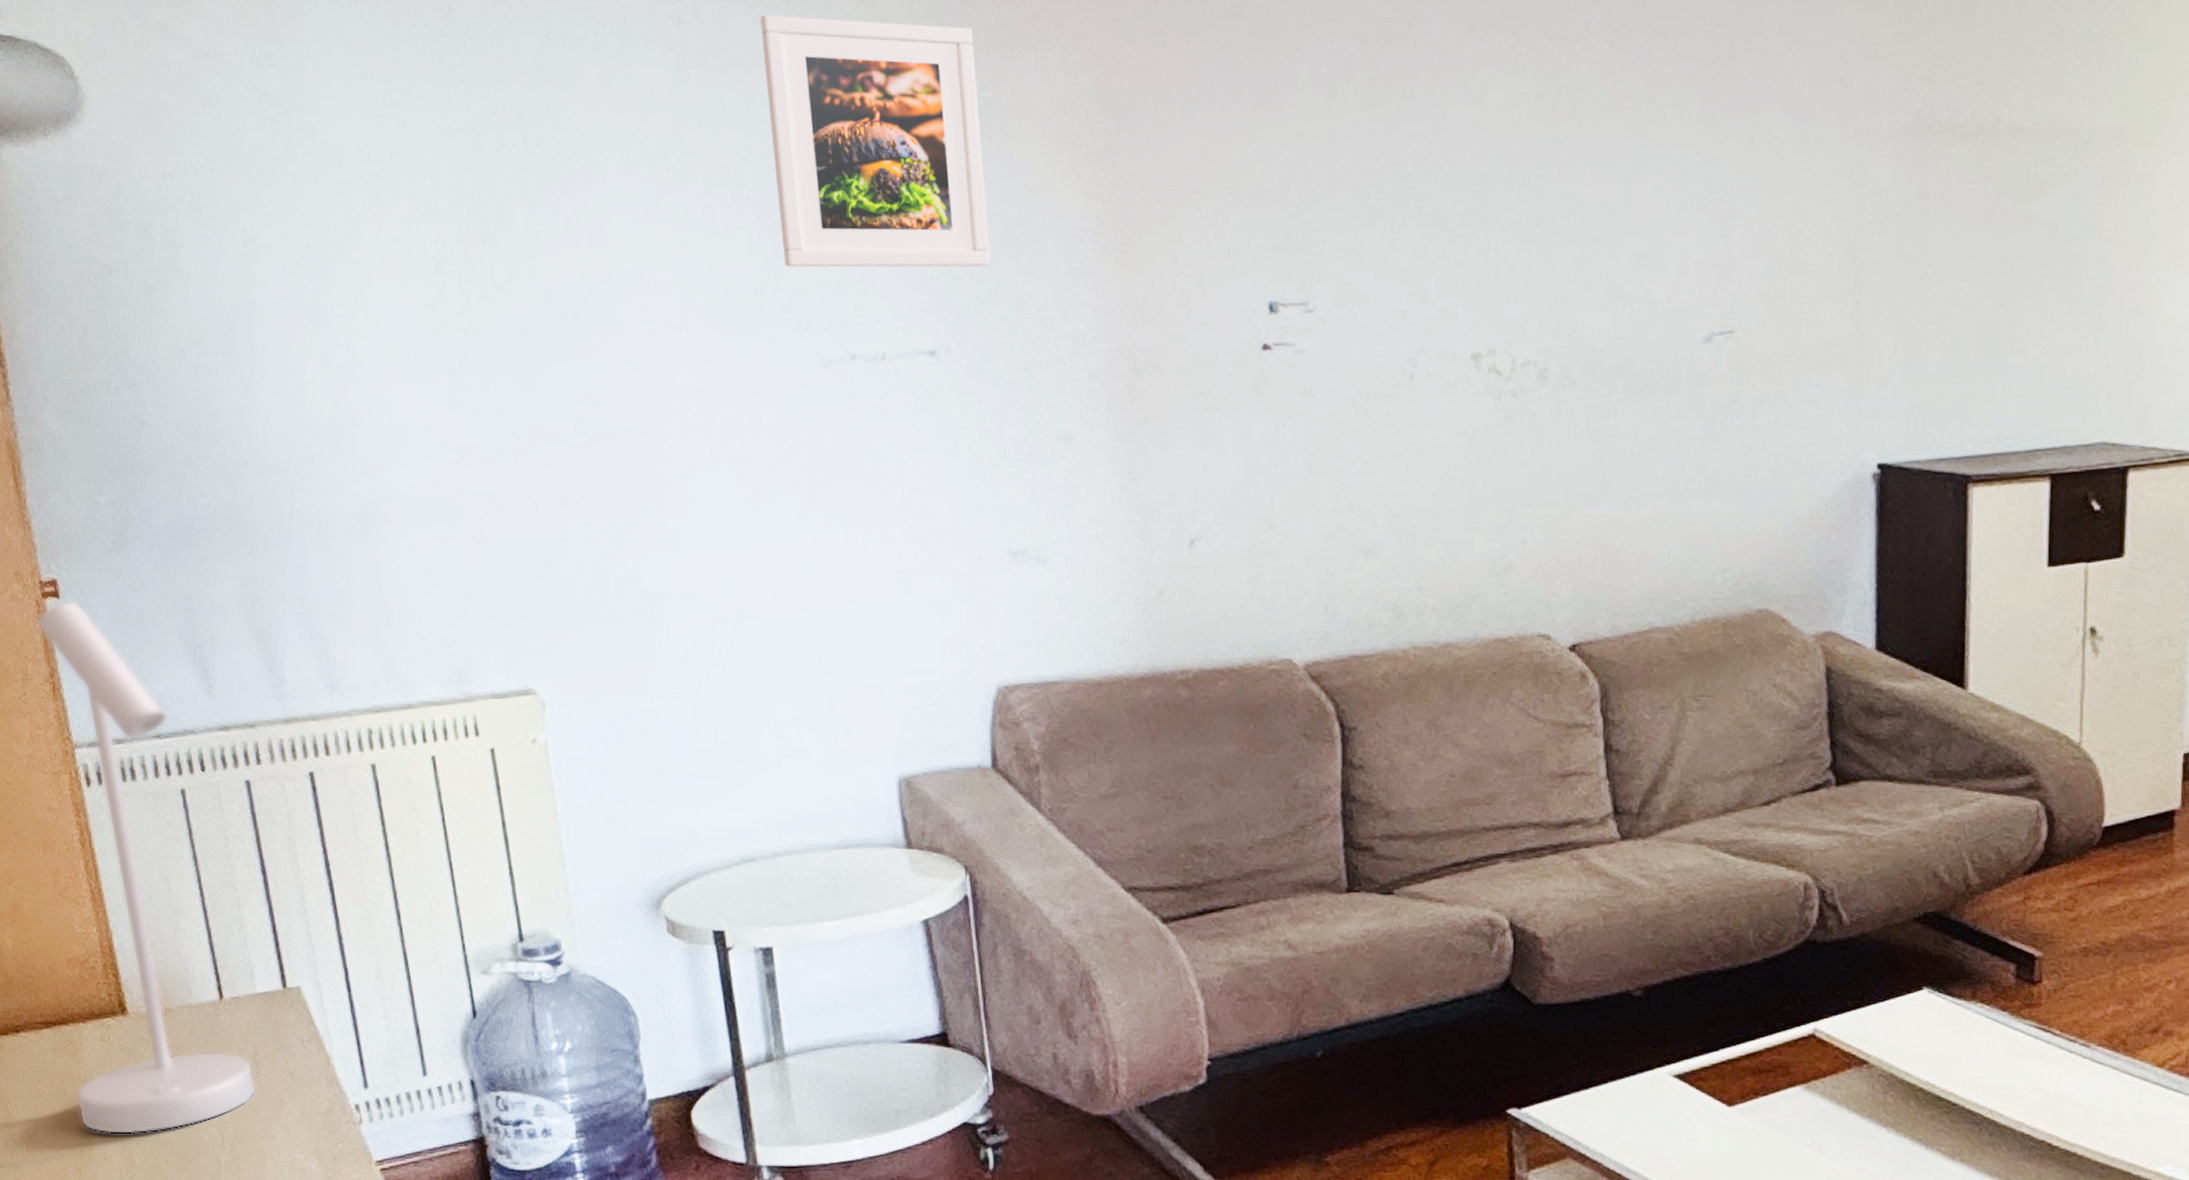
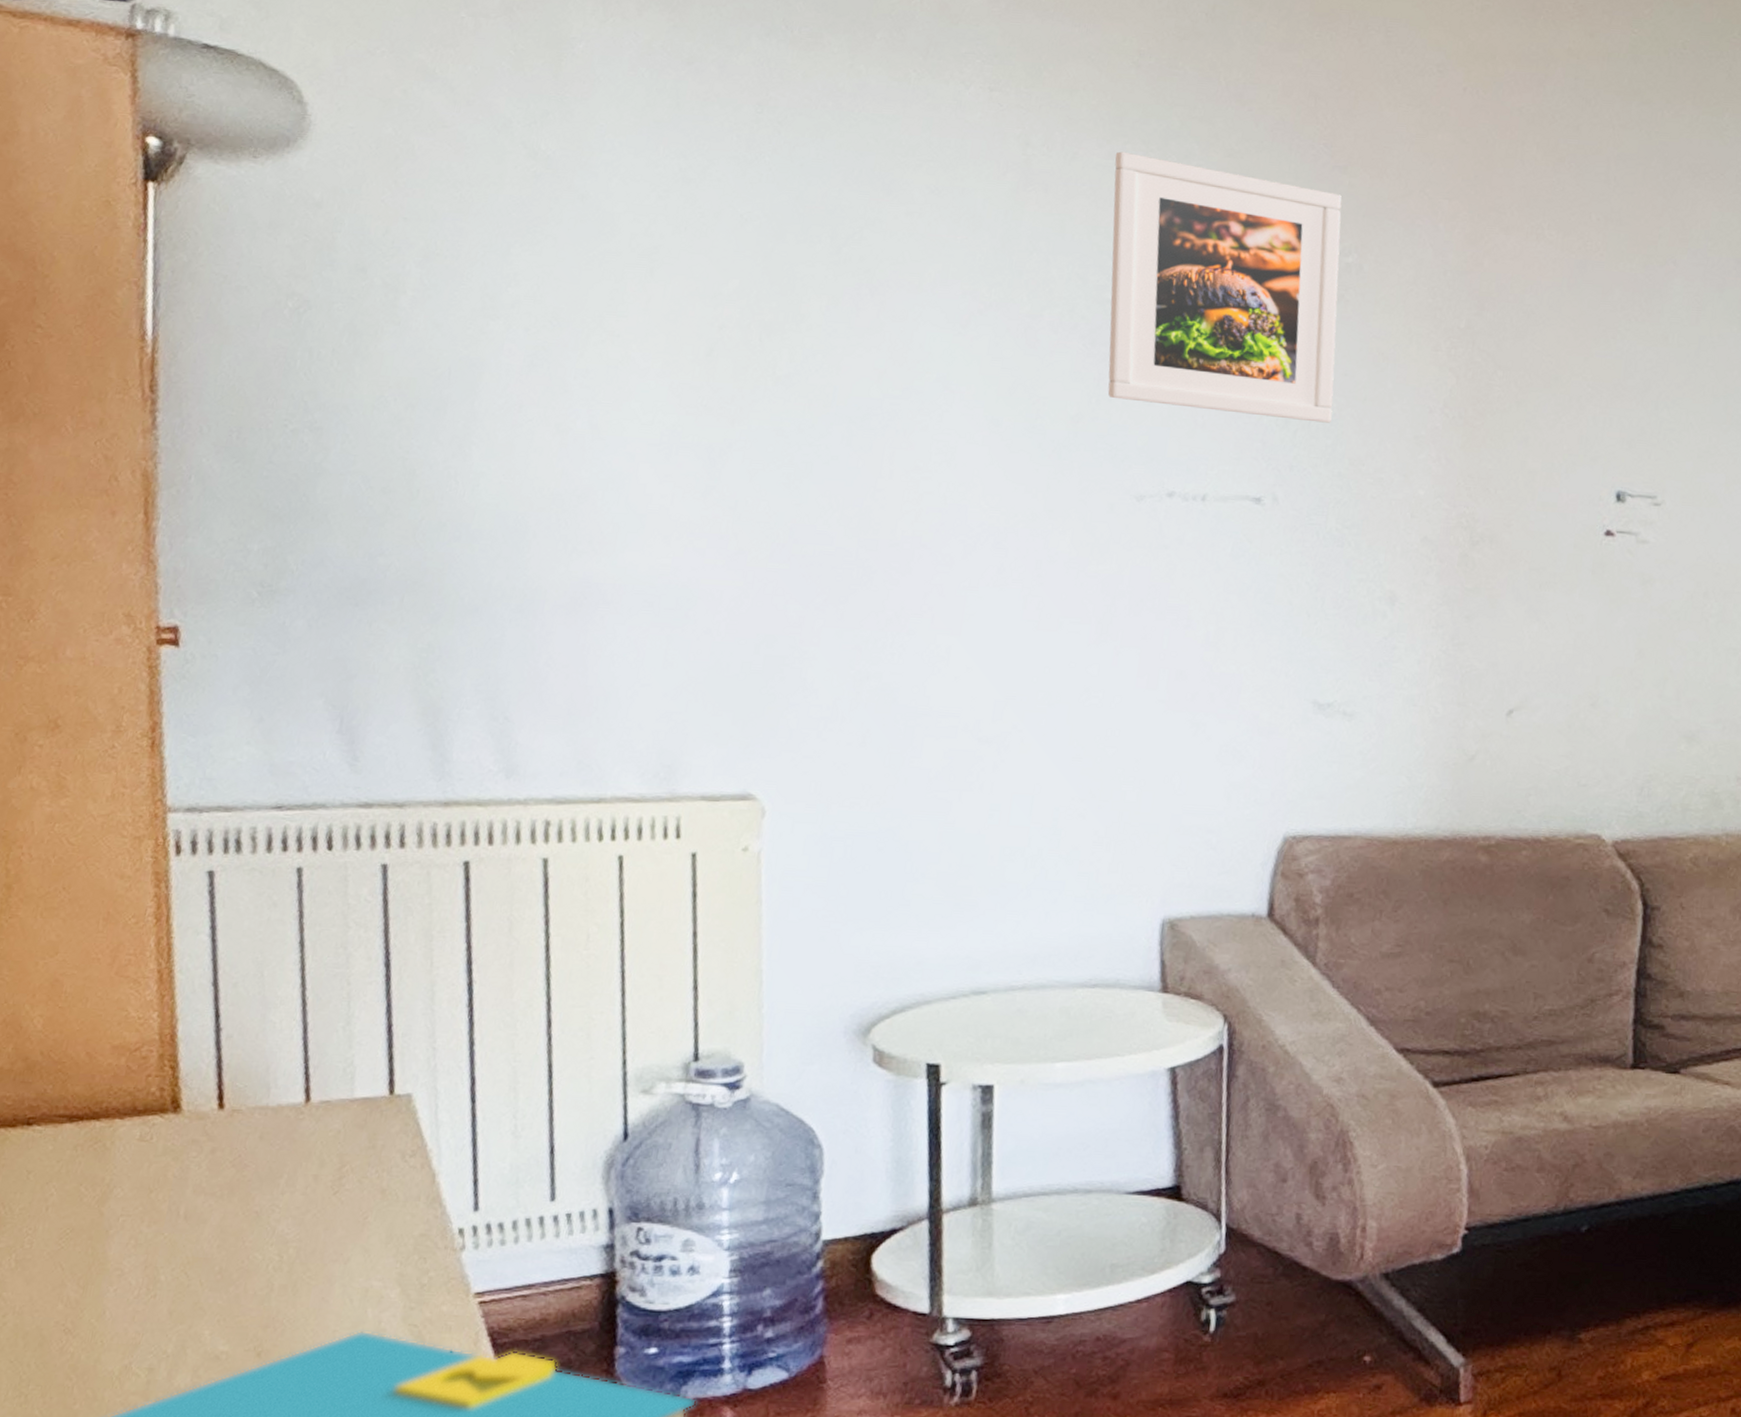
desk lamp: present [35,600,257,1135] -> none [94,650,336,1250]

